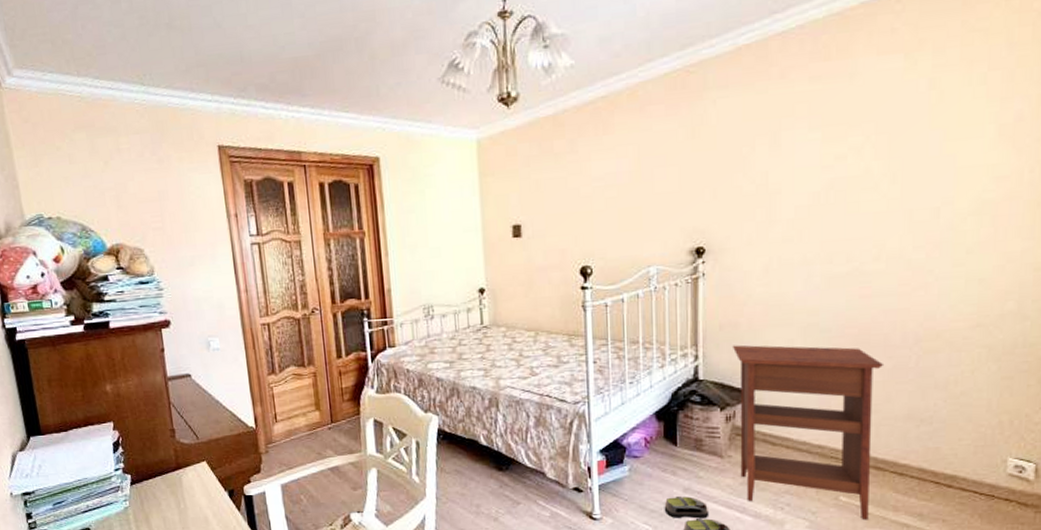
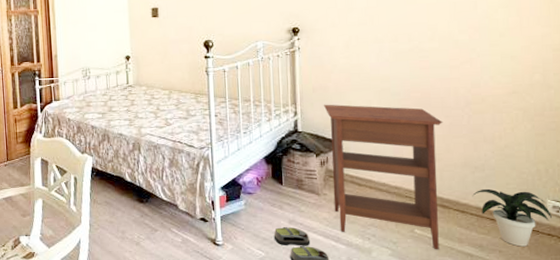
potted plant: none [914,445,1012,515] -> present [472,188,552,247]

